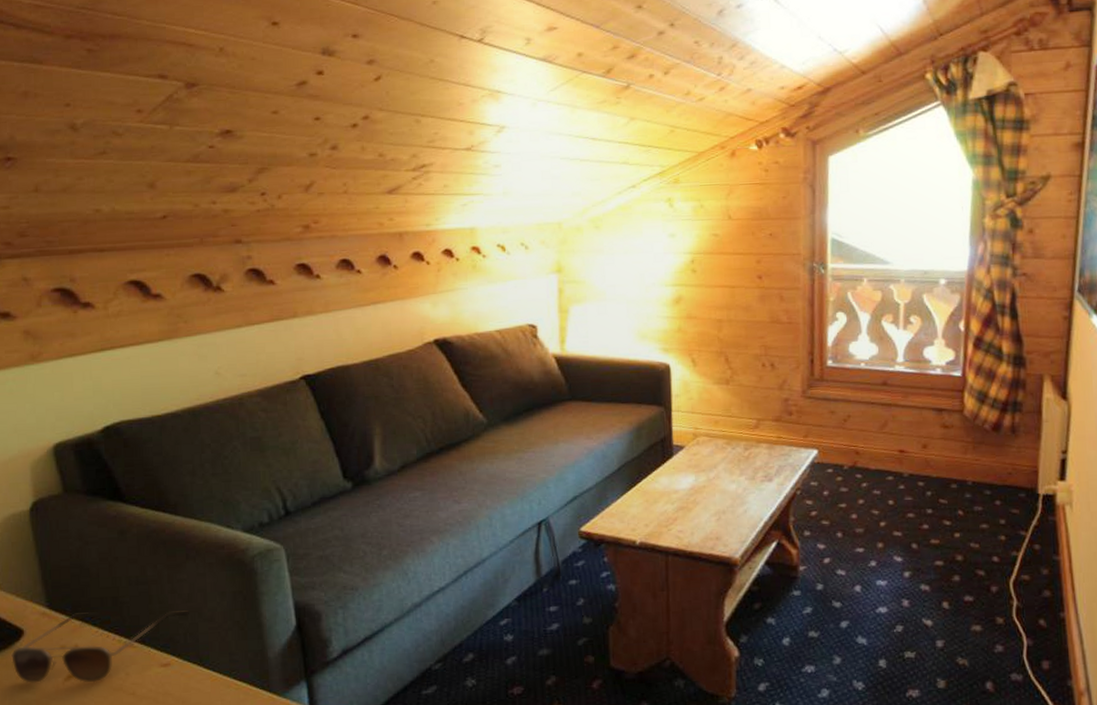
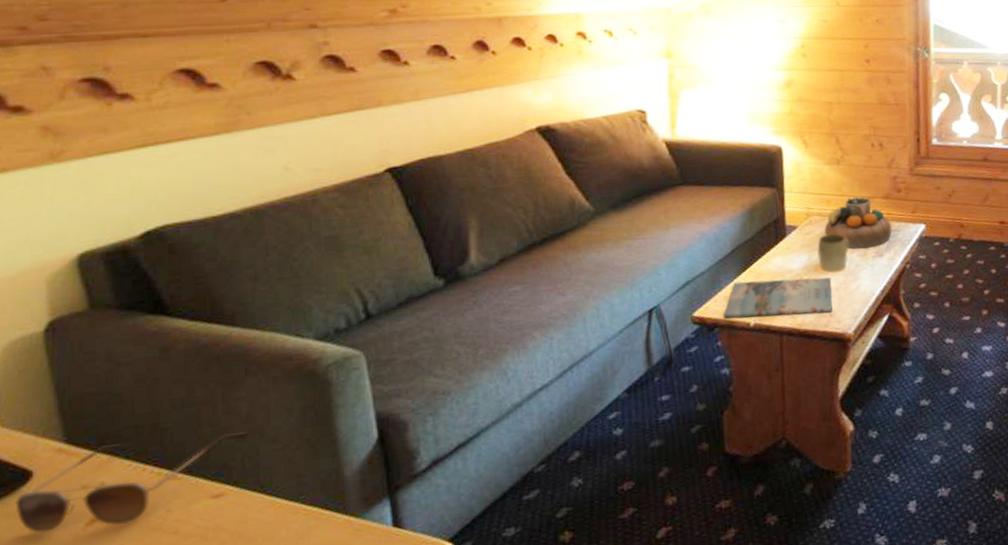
magazine: none [610,499,719,536] -> present [724,277,833,319]
mug: none [704,456,737,496] -> present [817,234,849,274]
decorative bowl: none [712,418,783,472] -> present [824,196,892,249]

